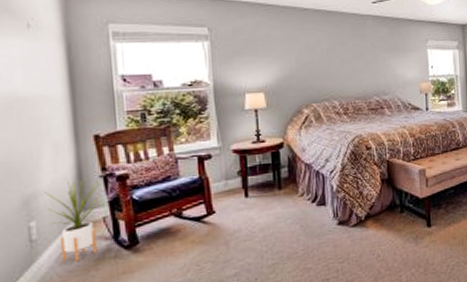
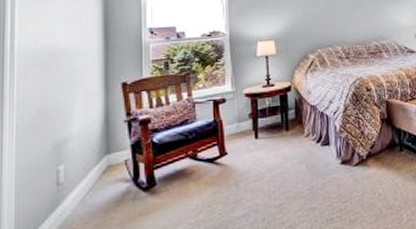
house plant: present [44,178,100,262] -> none [74,123,123,204]

